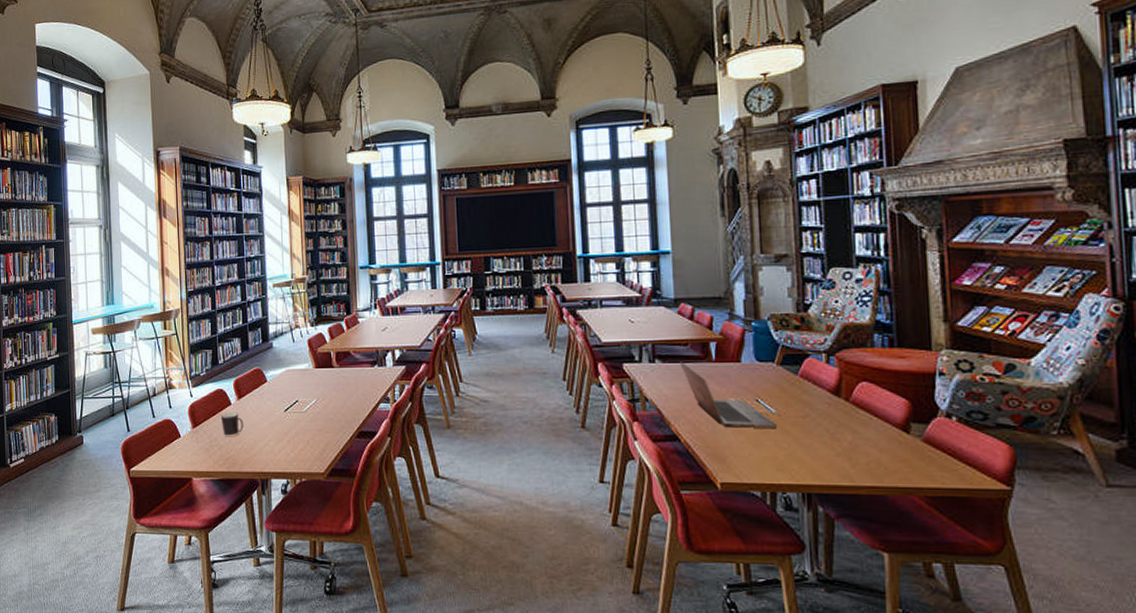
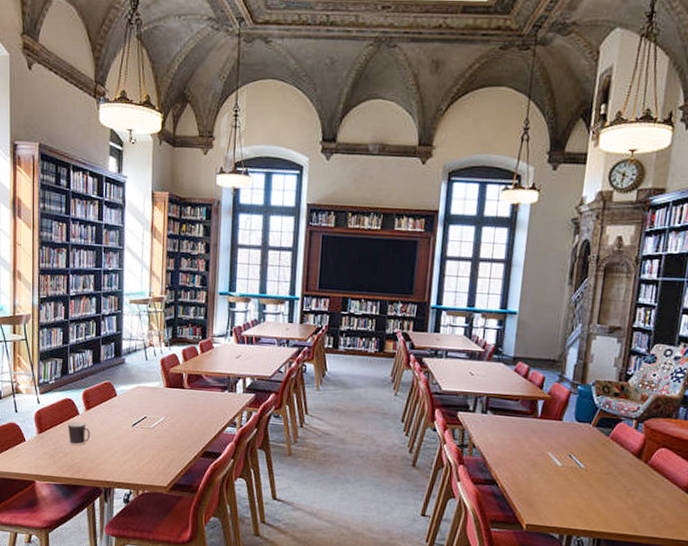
laptop: present [680,362,778,428] -> none [509,415,584,481]

